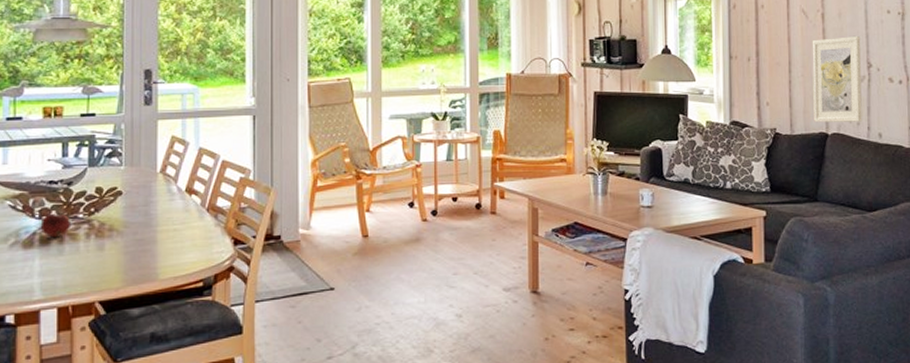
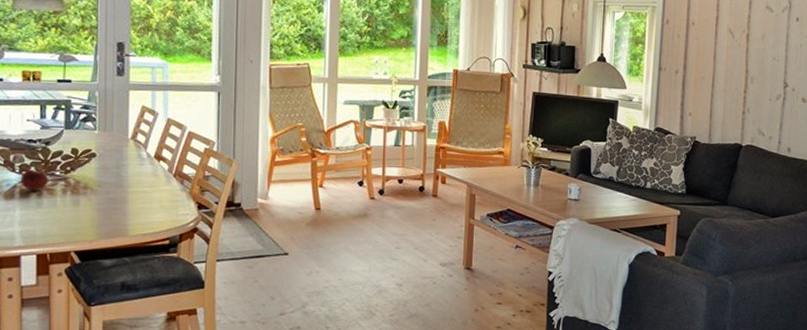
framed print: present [812,36,862,123] -> none [731,57,780,136]

